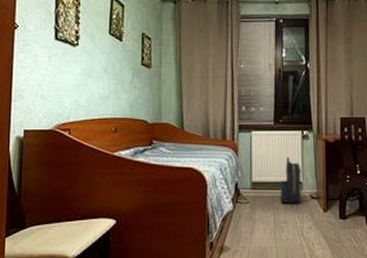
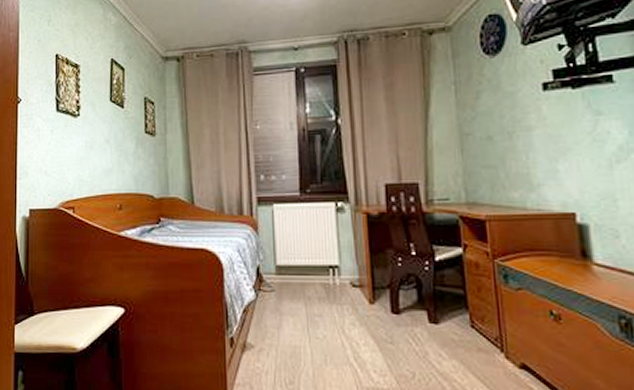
backpack: present [280,157,309,204] -> none [311,235,349,294]

